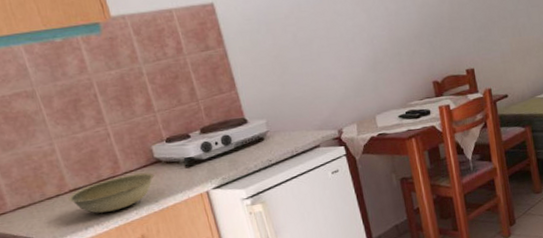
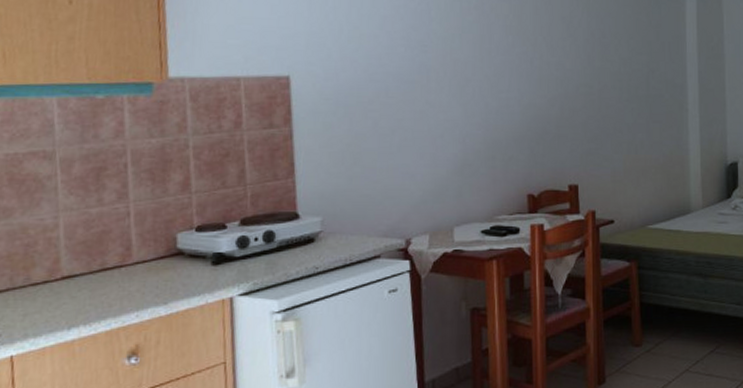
bowl: present [68,172,154,213] -> none [57,265,171,310]

